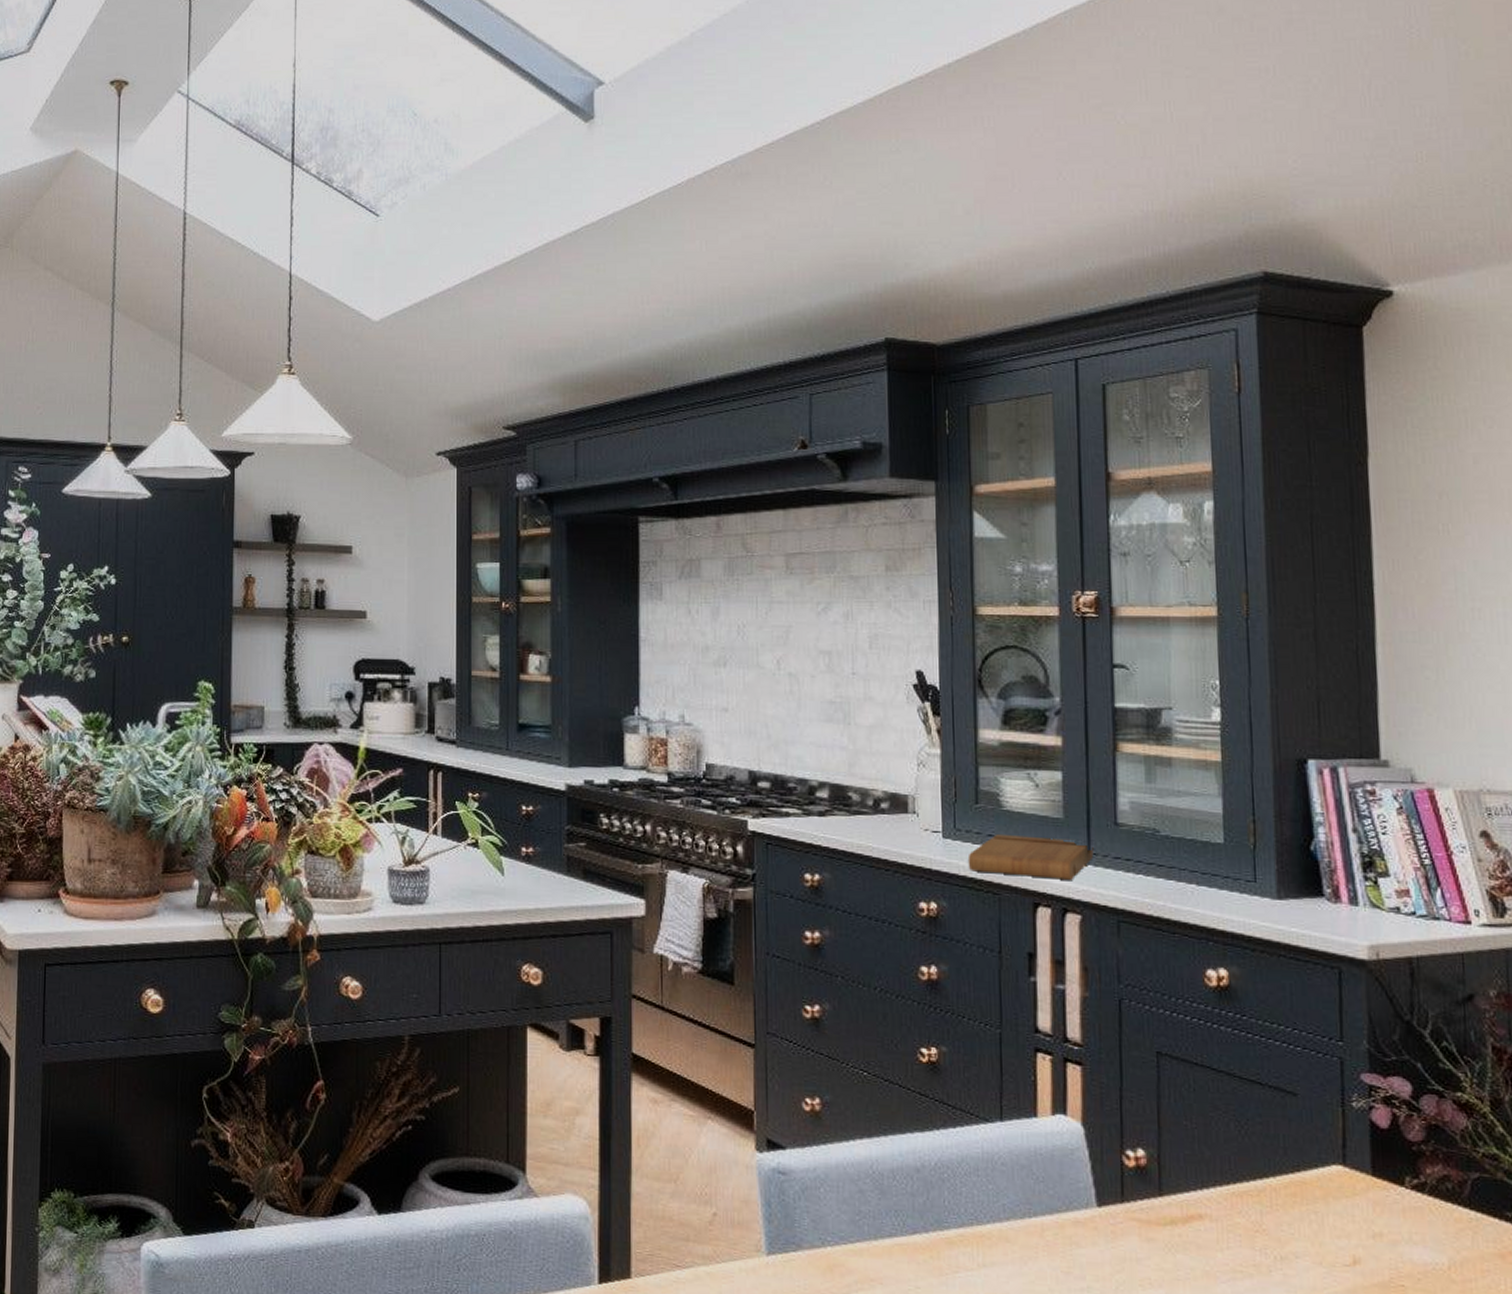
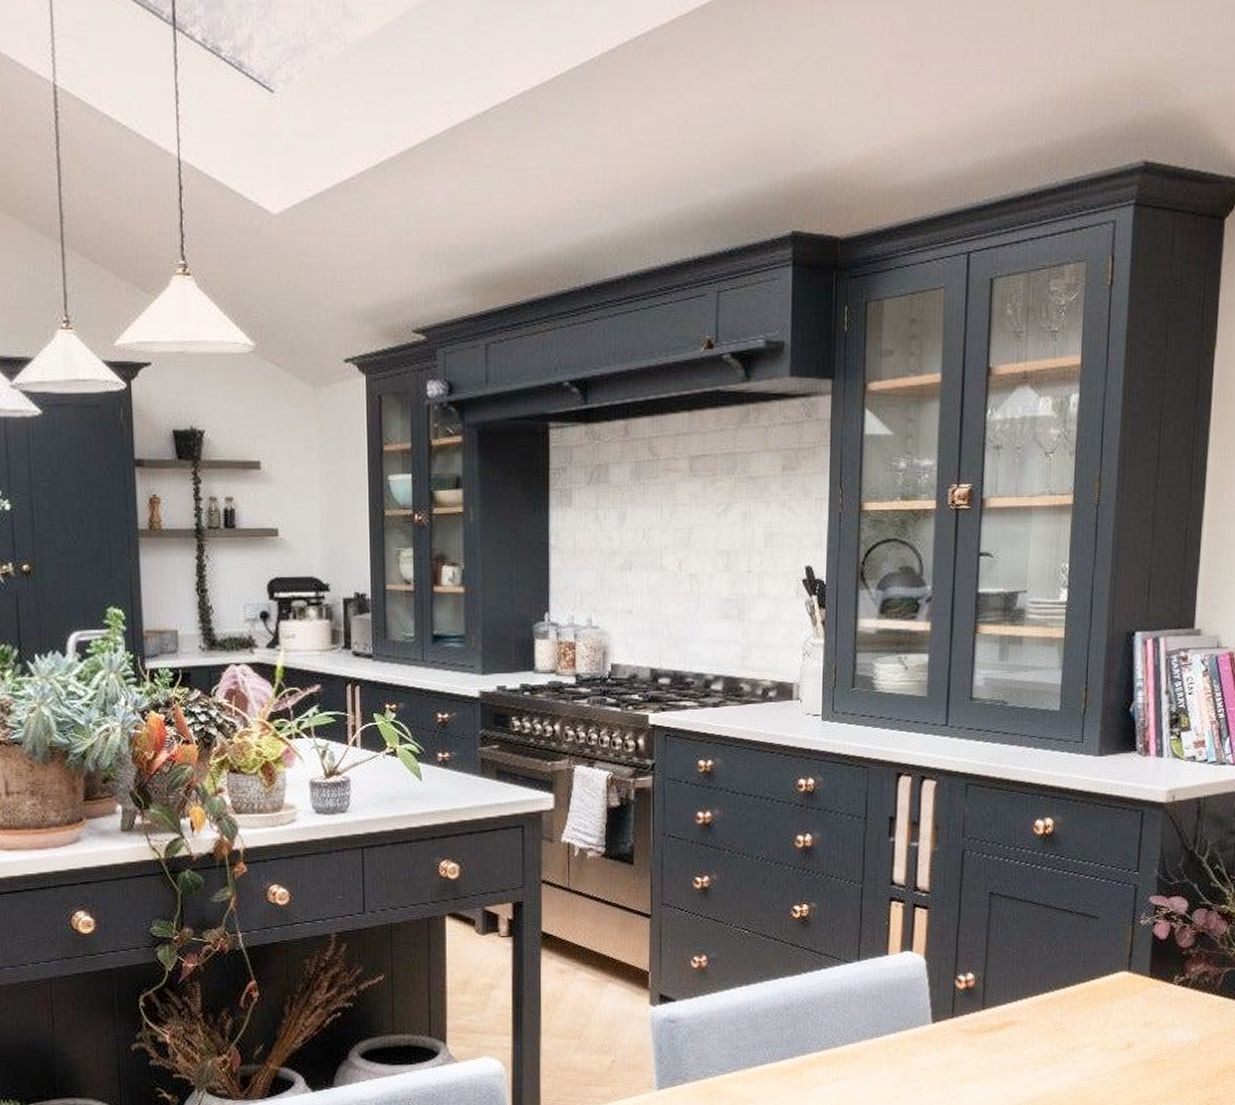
cutting board: present [967,833,1094,880] -> none [842,713,951,751]

